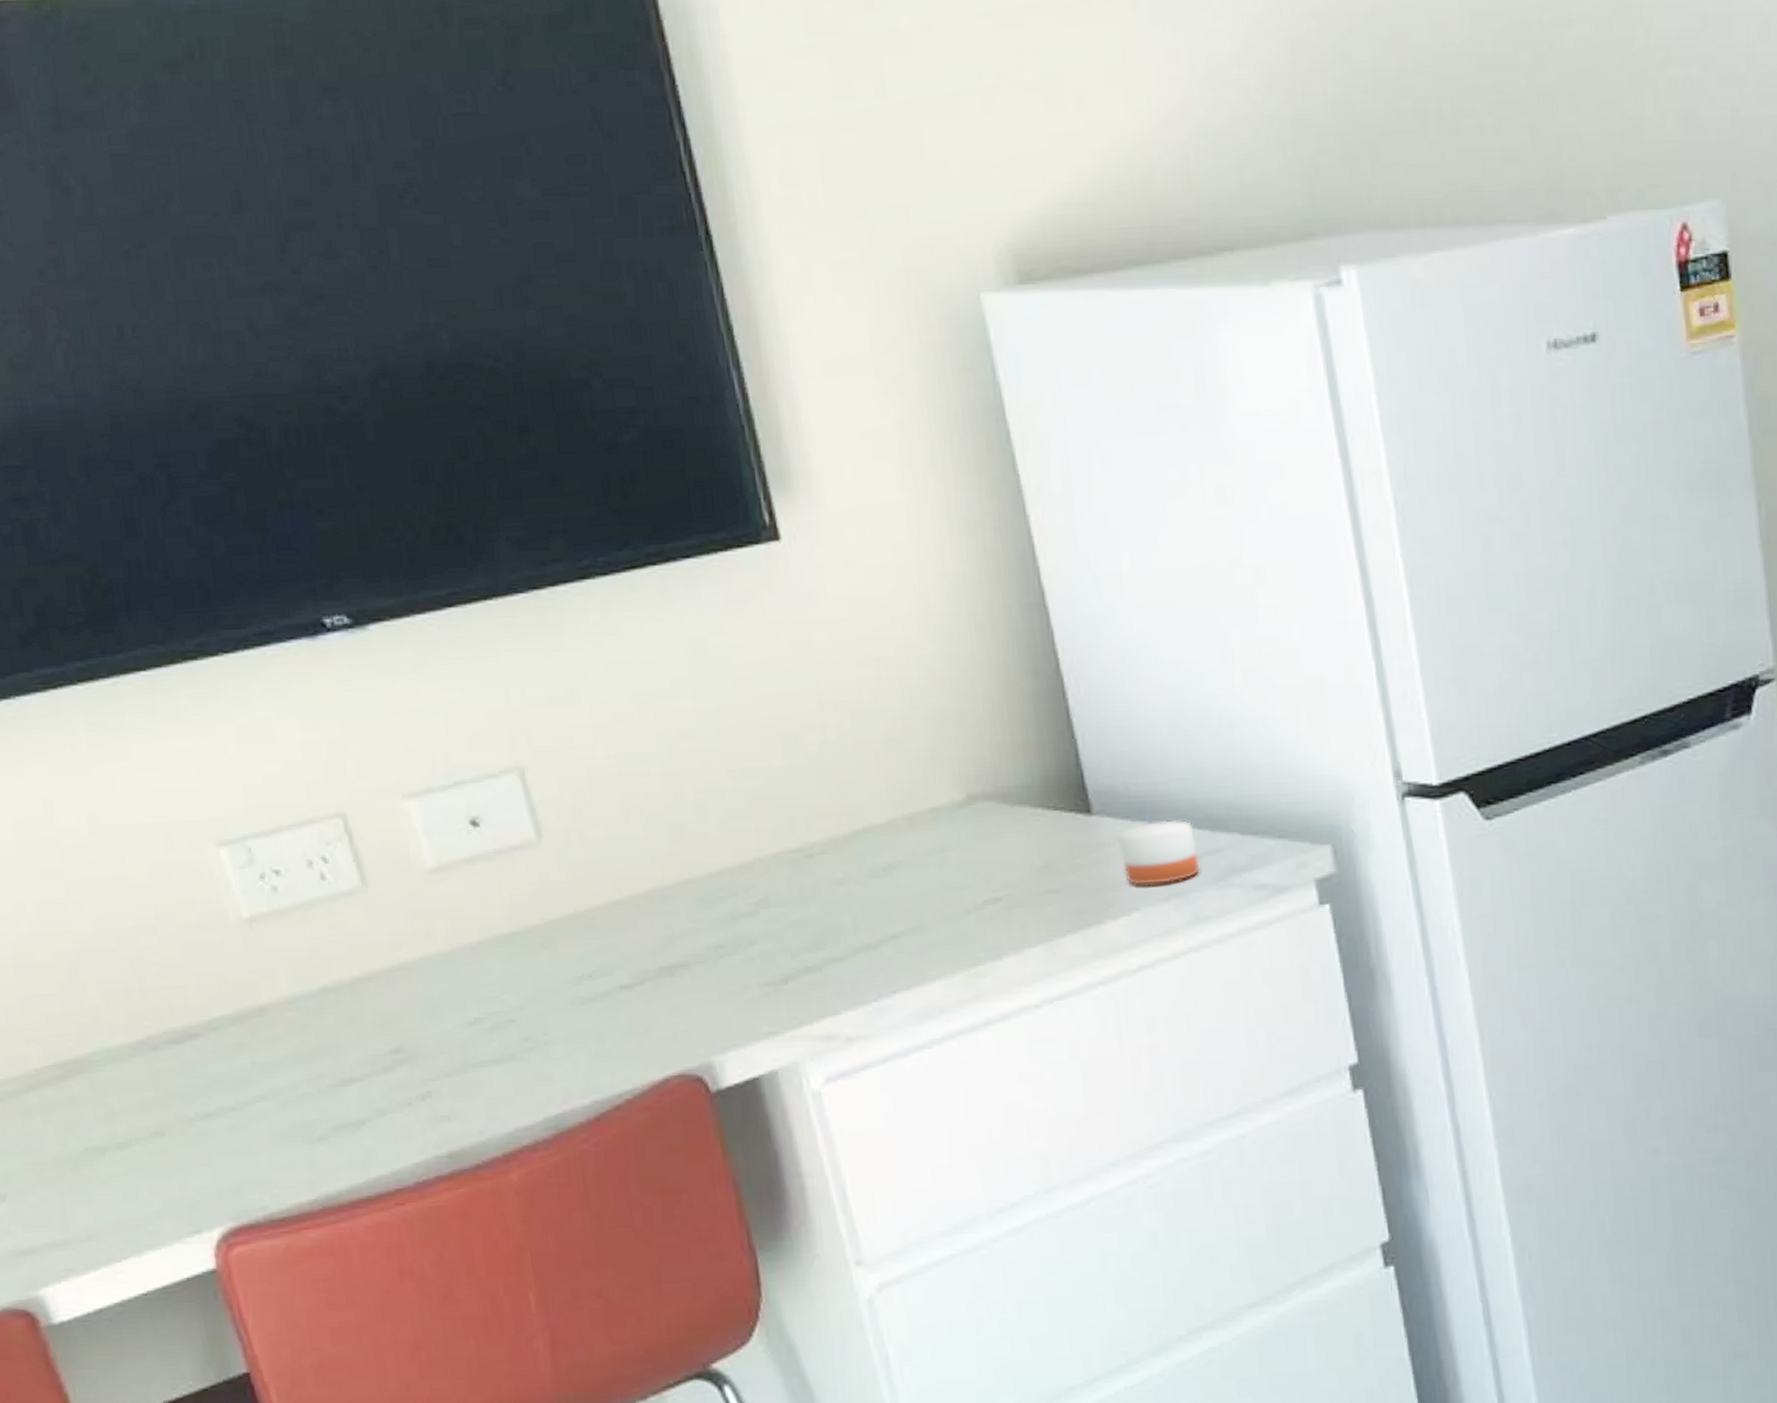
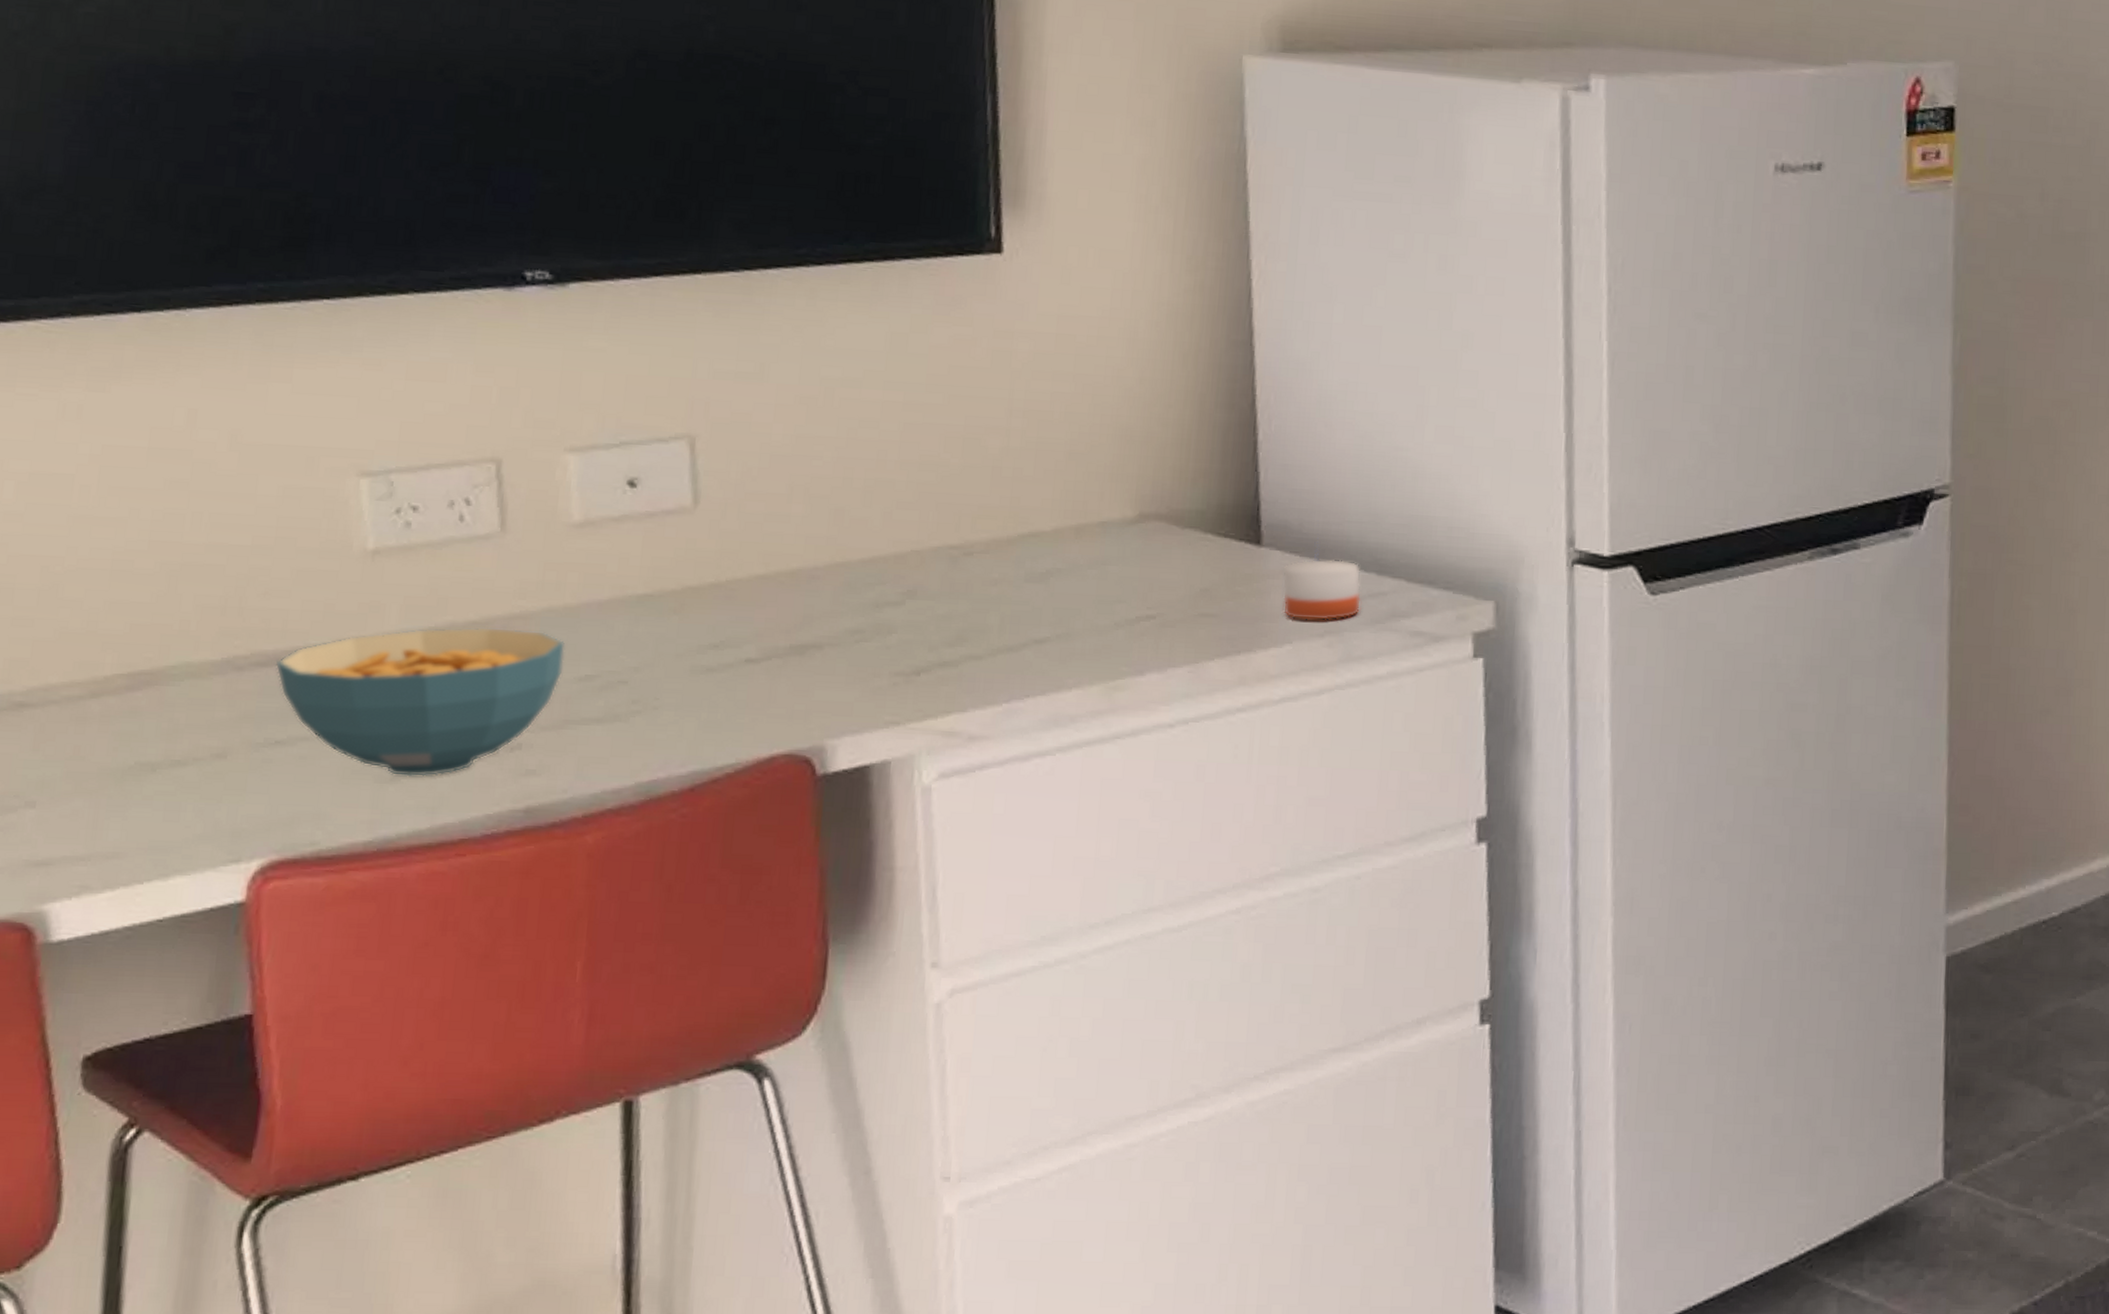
cereal bowl: none [186,979,453,1136] -> present [275,626,566,777]

